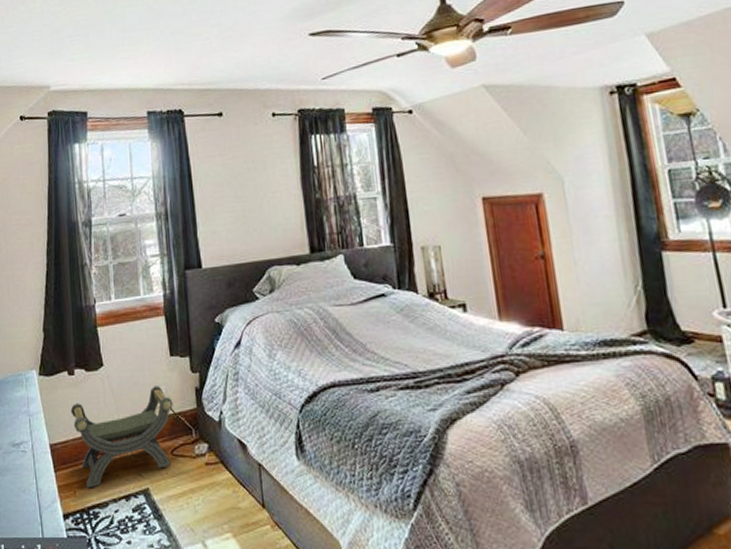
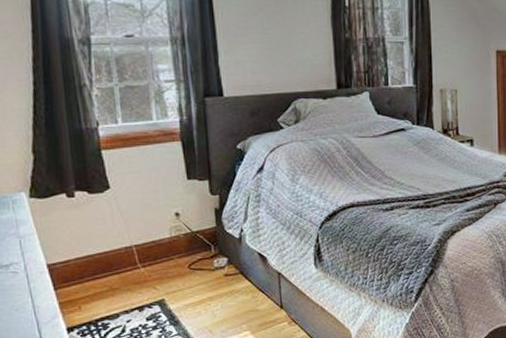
stool: present [70,386,173,489] -> none [71,207,191,303]

